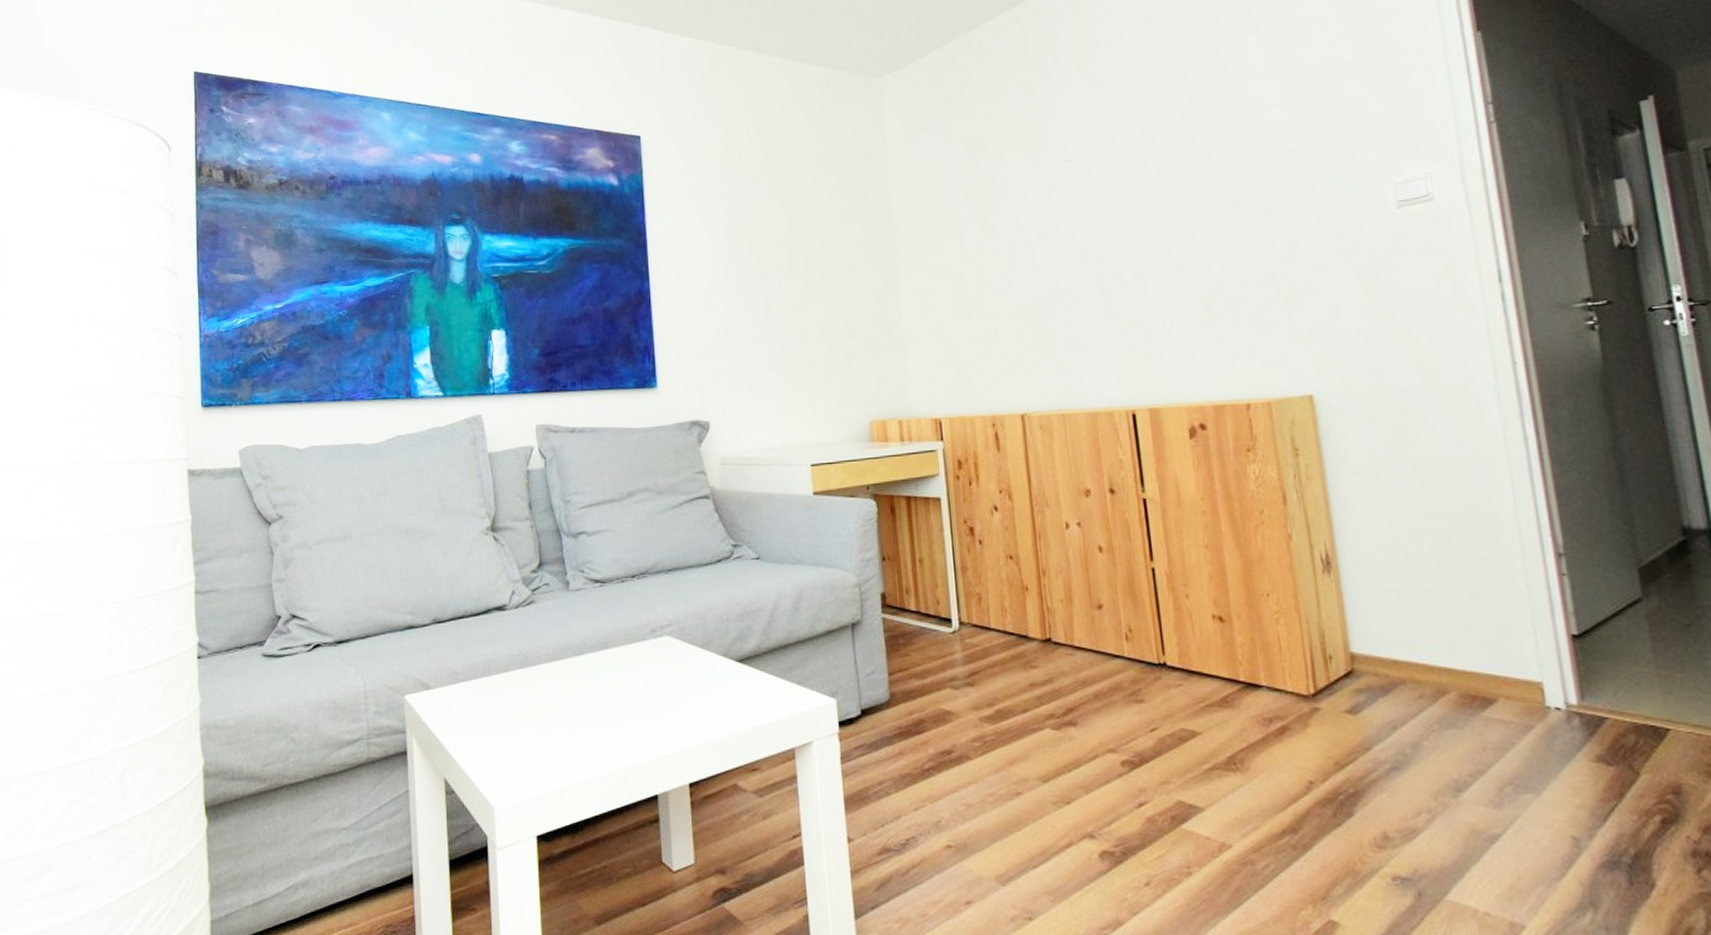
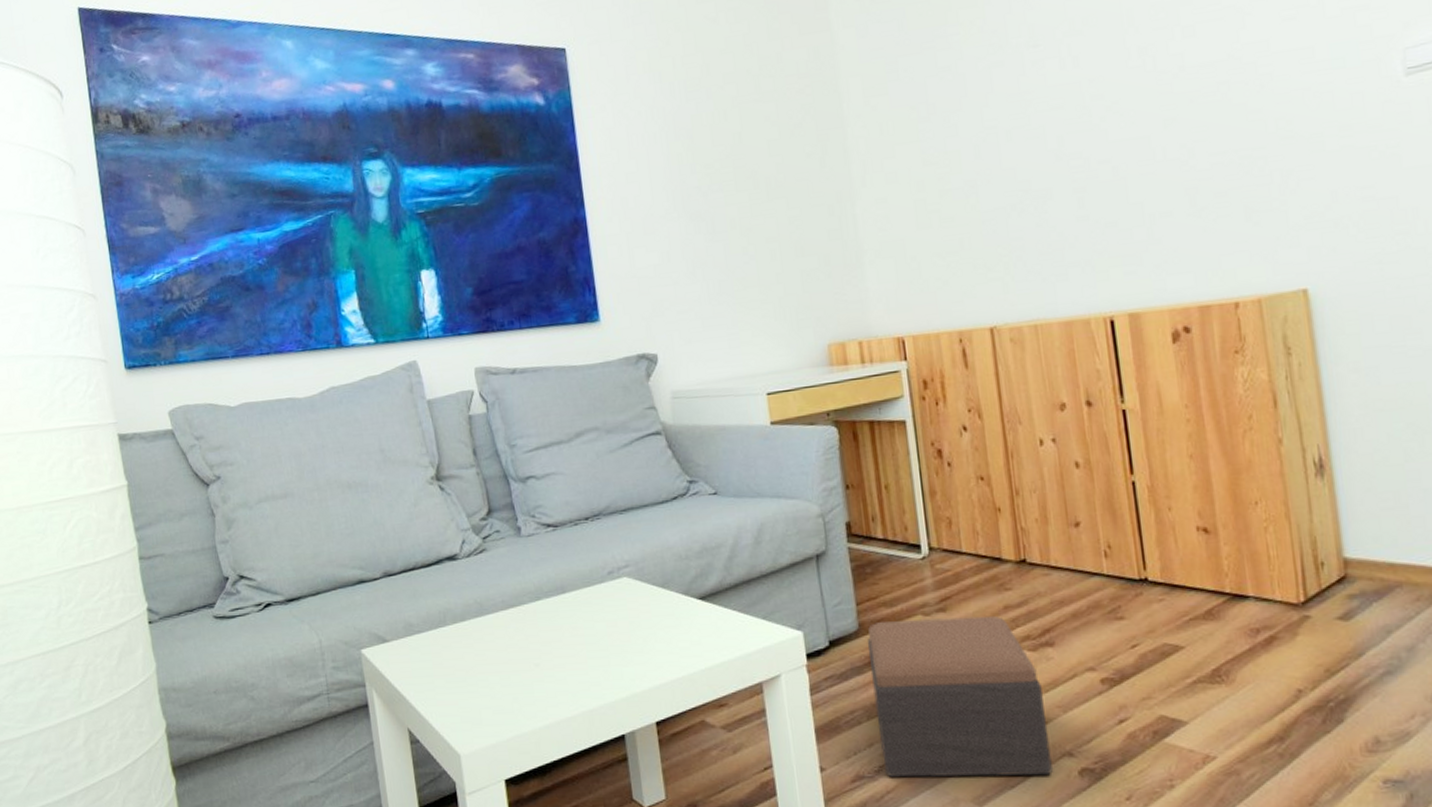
footstool: none [897,692,1074,857] -> present [867,615,1053,778]

